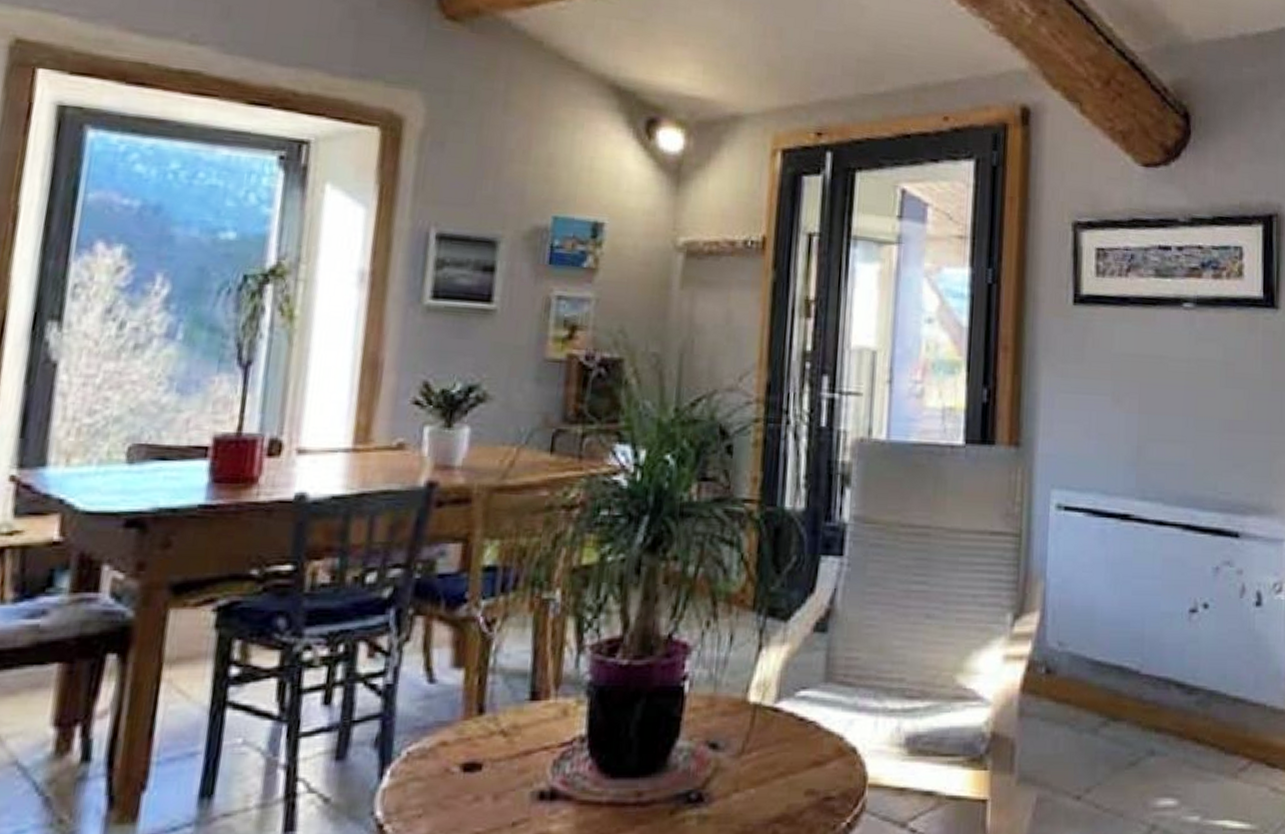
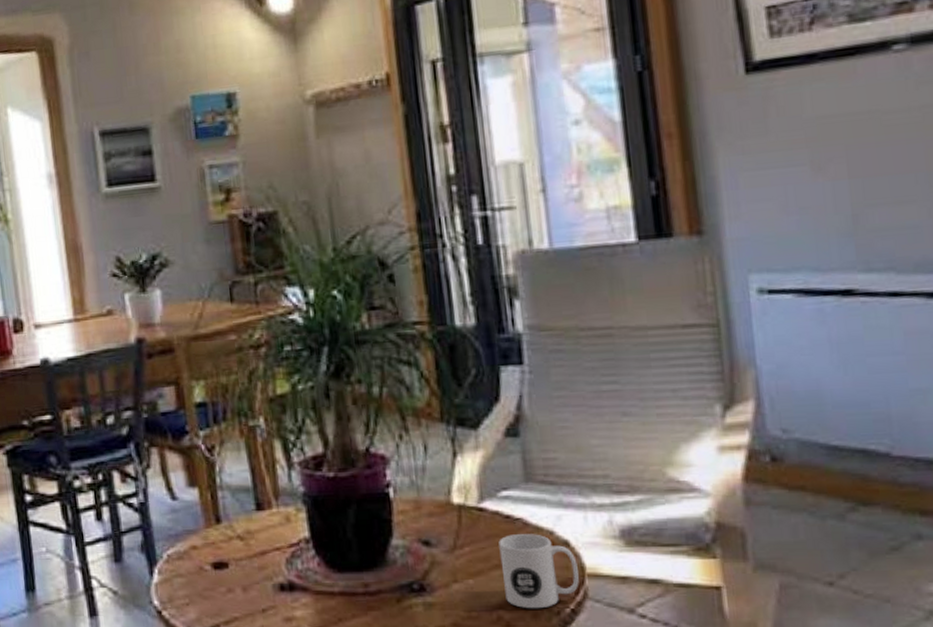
mug: none [784,739,861,823] -> present [498,534,579,609]

